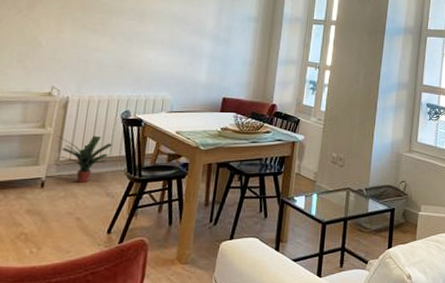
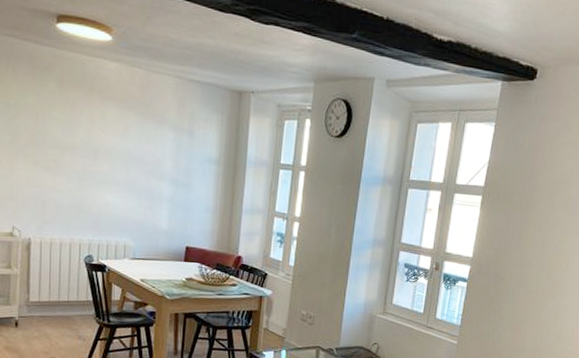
potted plant: present [57,135,112,183] -> none [24,277,78,325]

